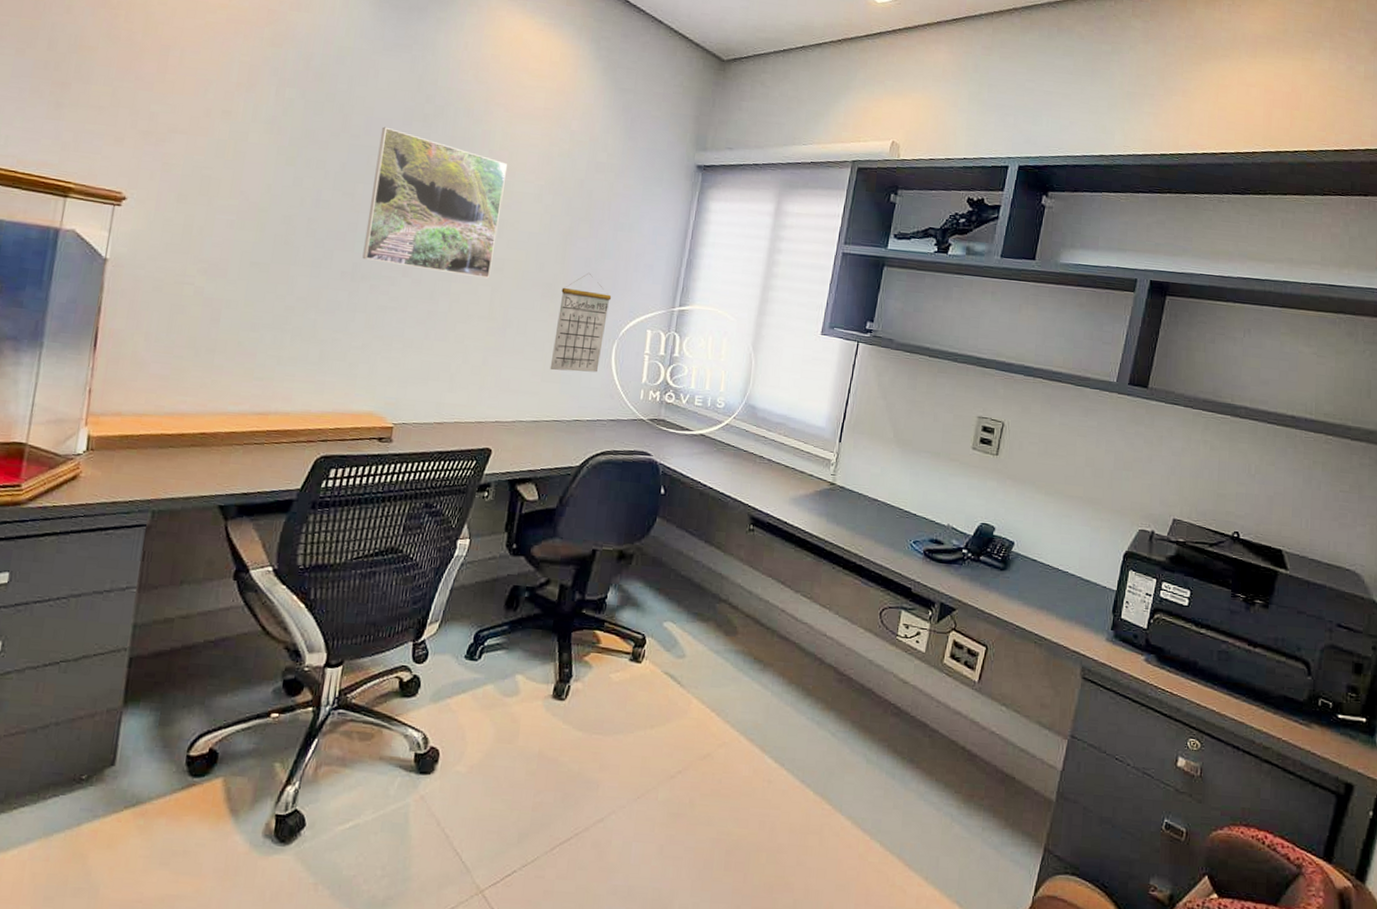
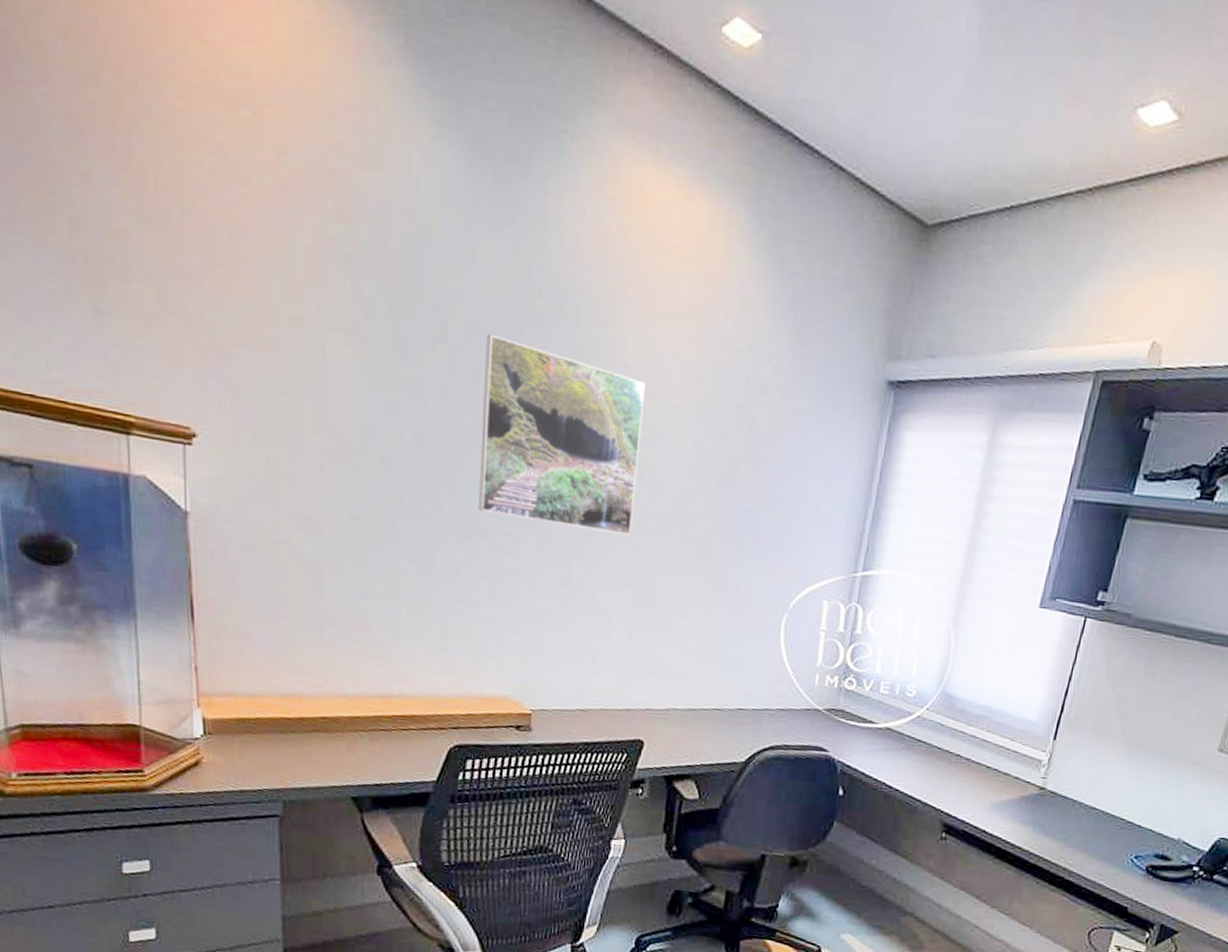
calendar: present [550,272,612,373] -> none [707,527,780,653]

